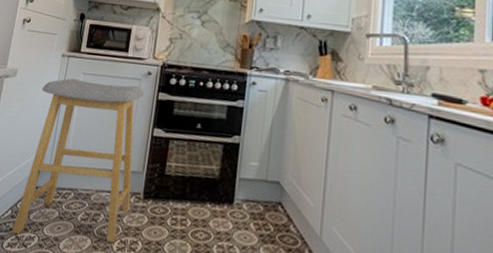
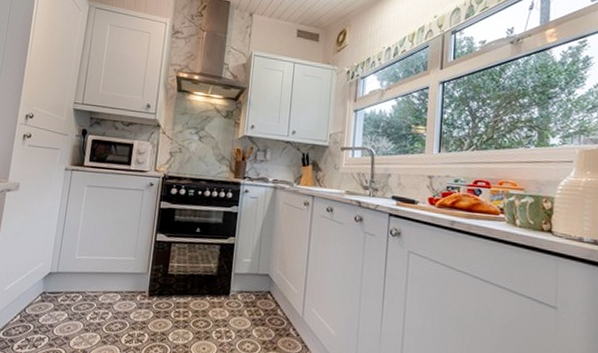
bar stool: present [12,78,145,243] -> none [22,190,147,337]

